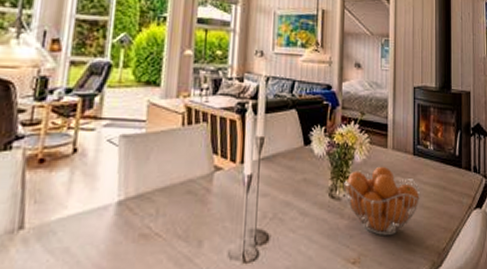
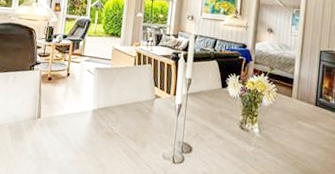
fruit basket: present [343,166,421,236] -> none [251,110,320,165]

